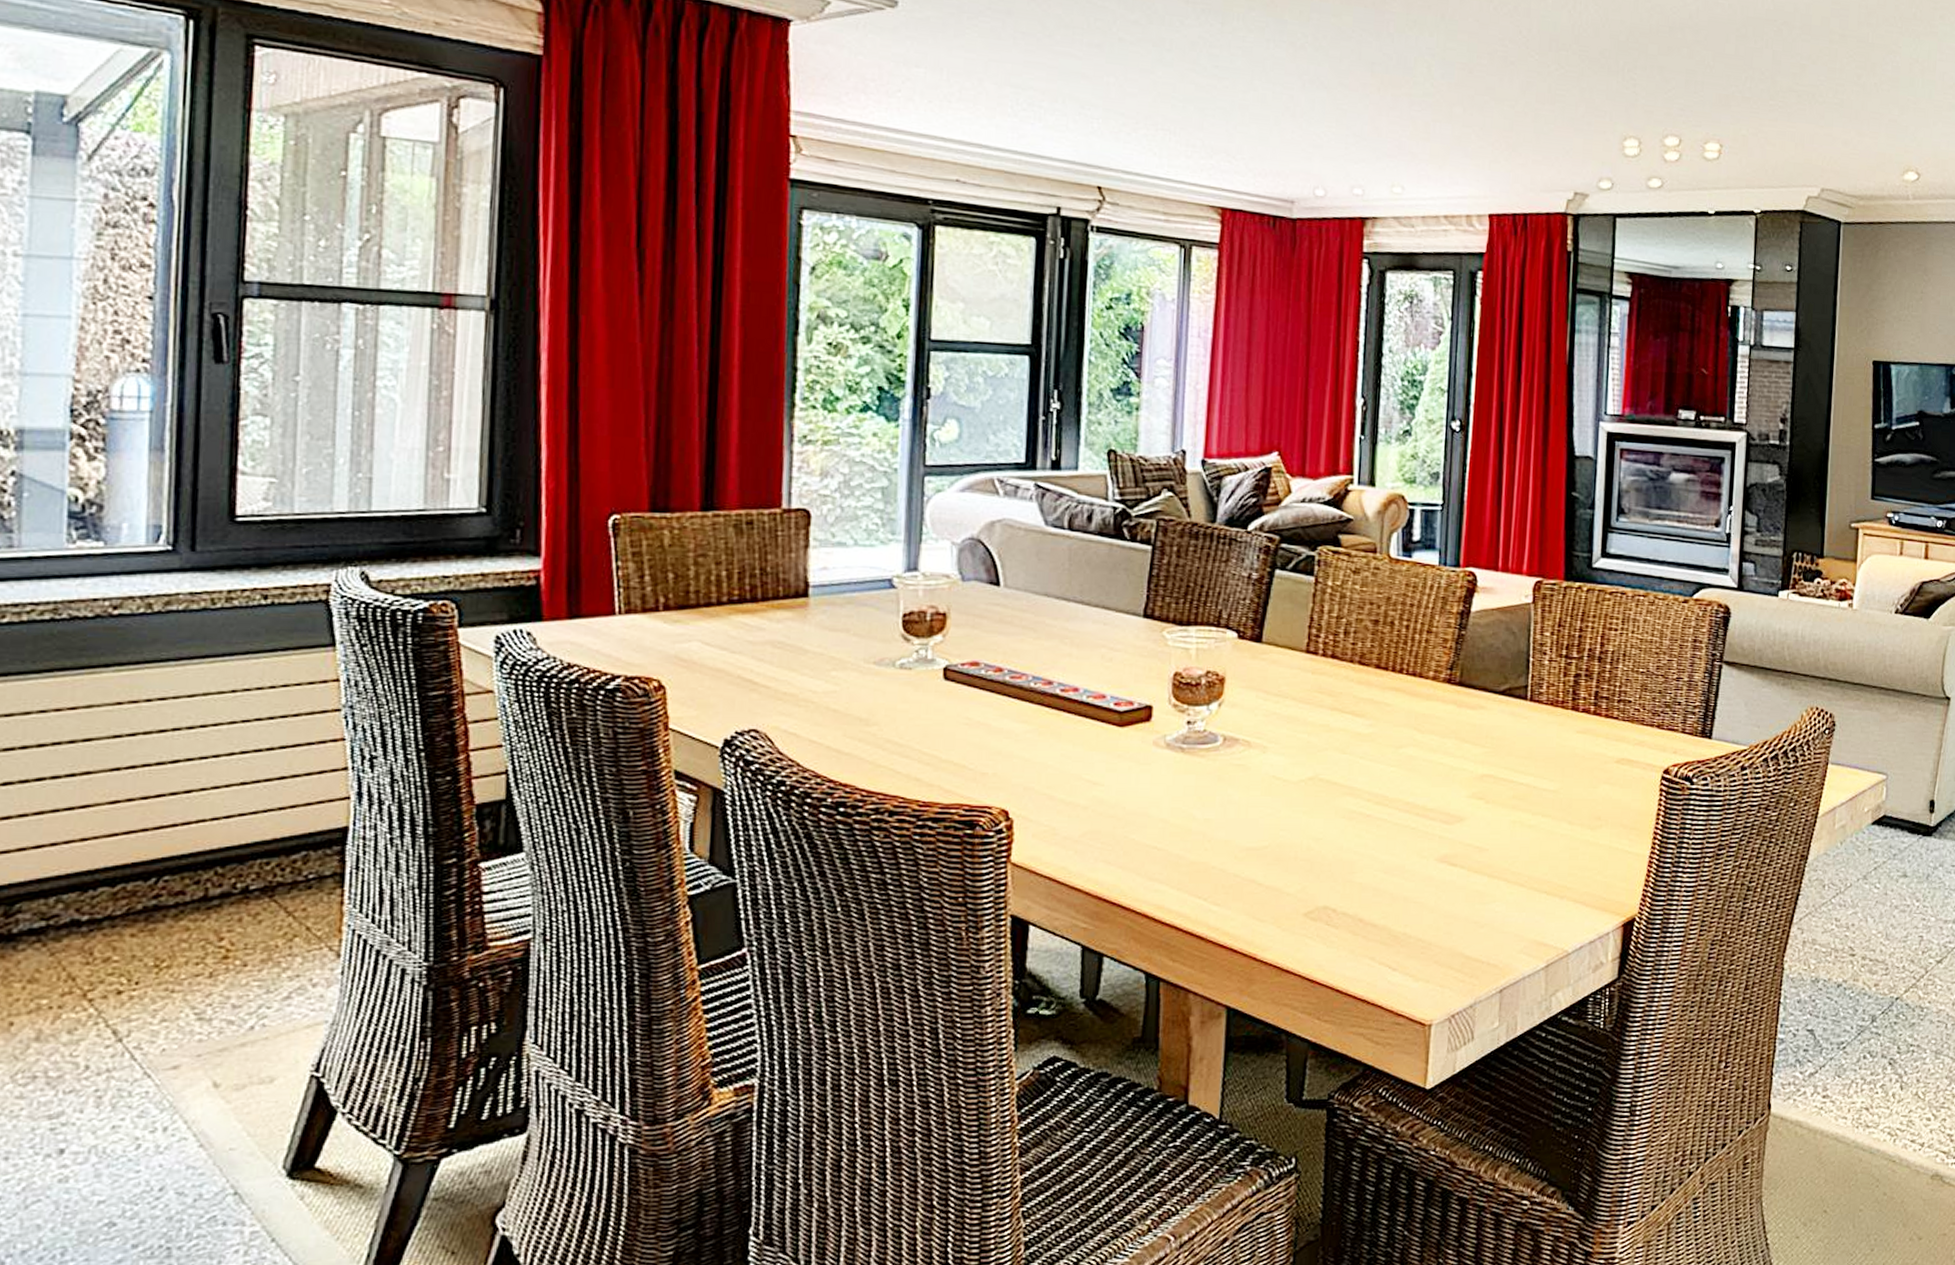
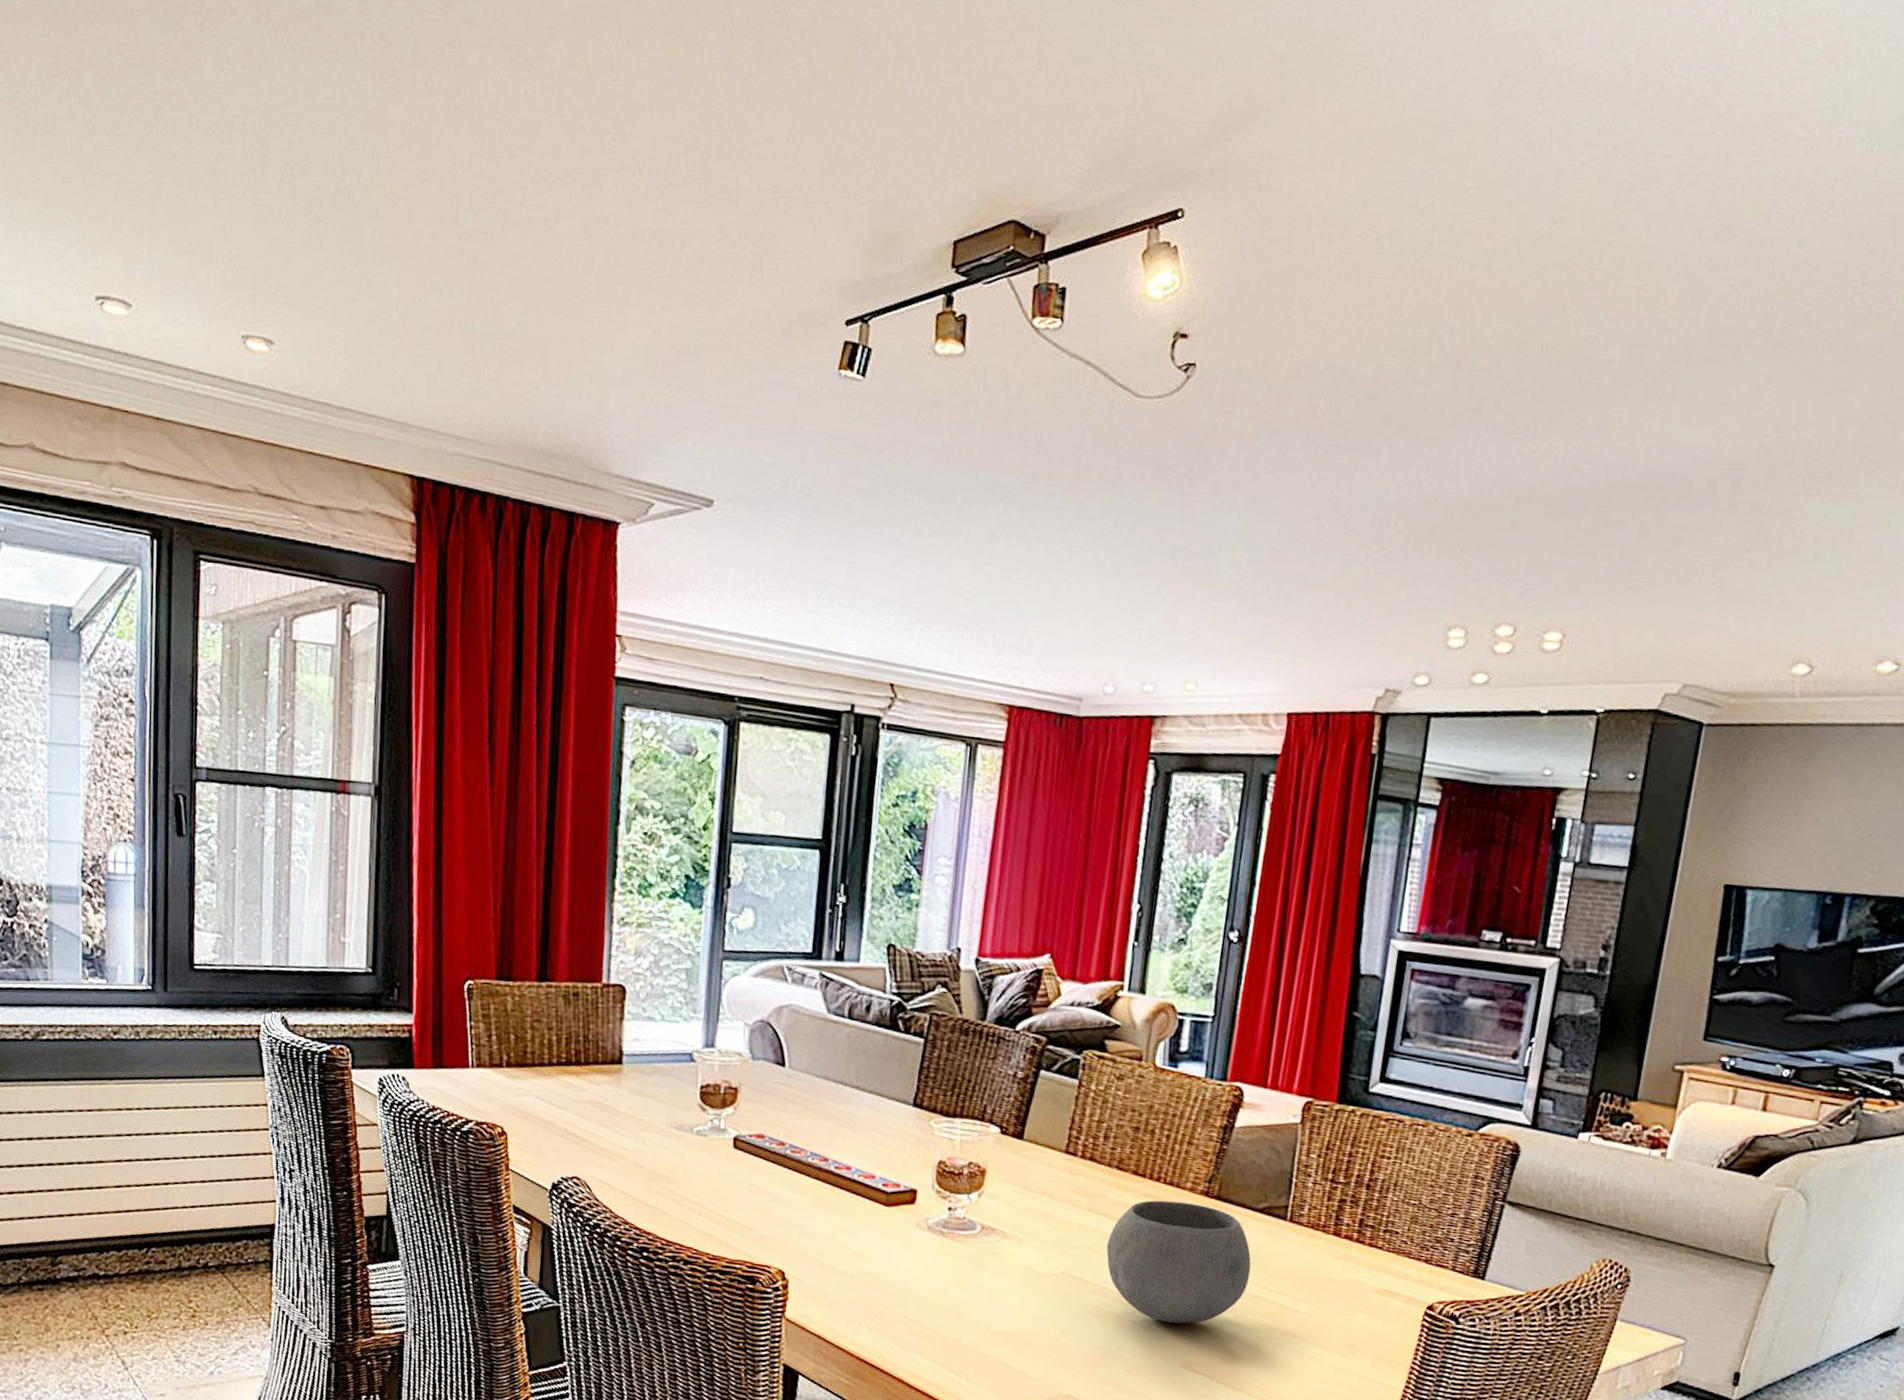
bowl: none [1354,692,1498,818] -> present [1106,1200,1252,1324]

